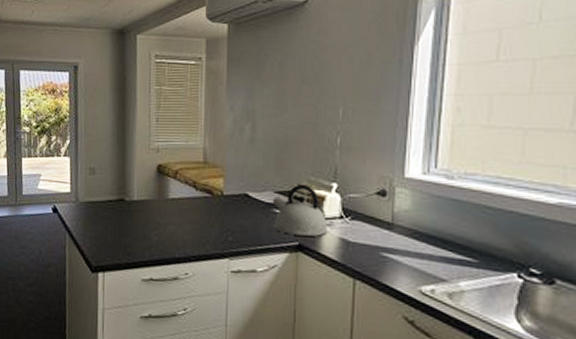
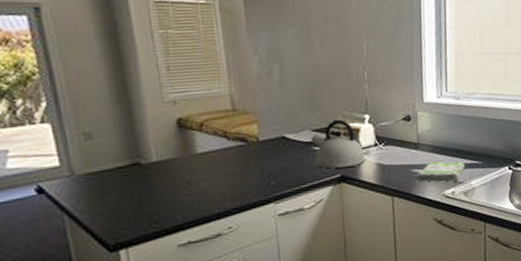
dish towel: none [384,248,454,278] -> present [415,161,466,183]

